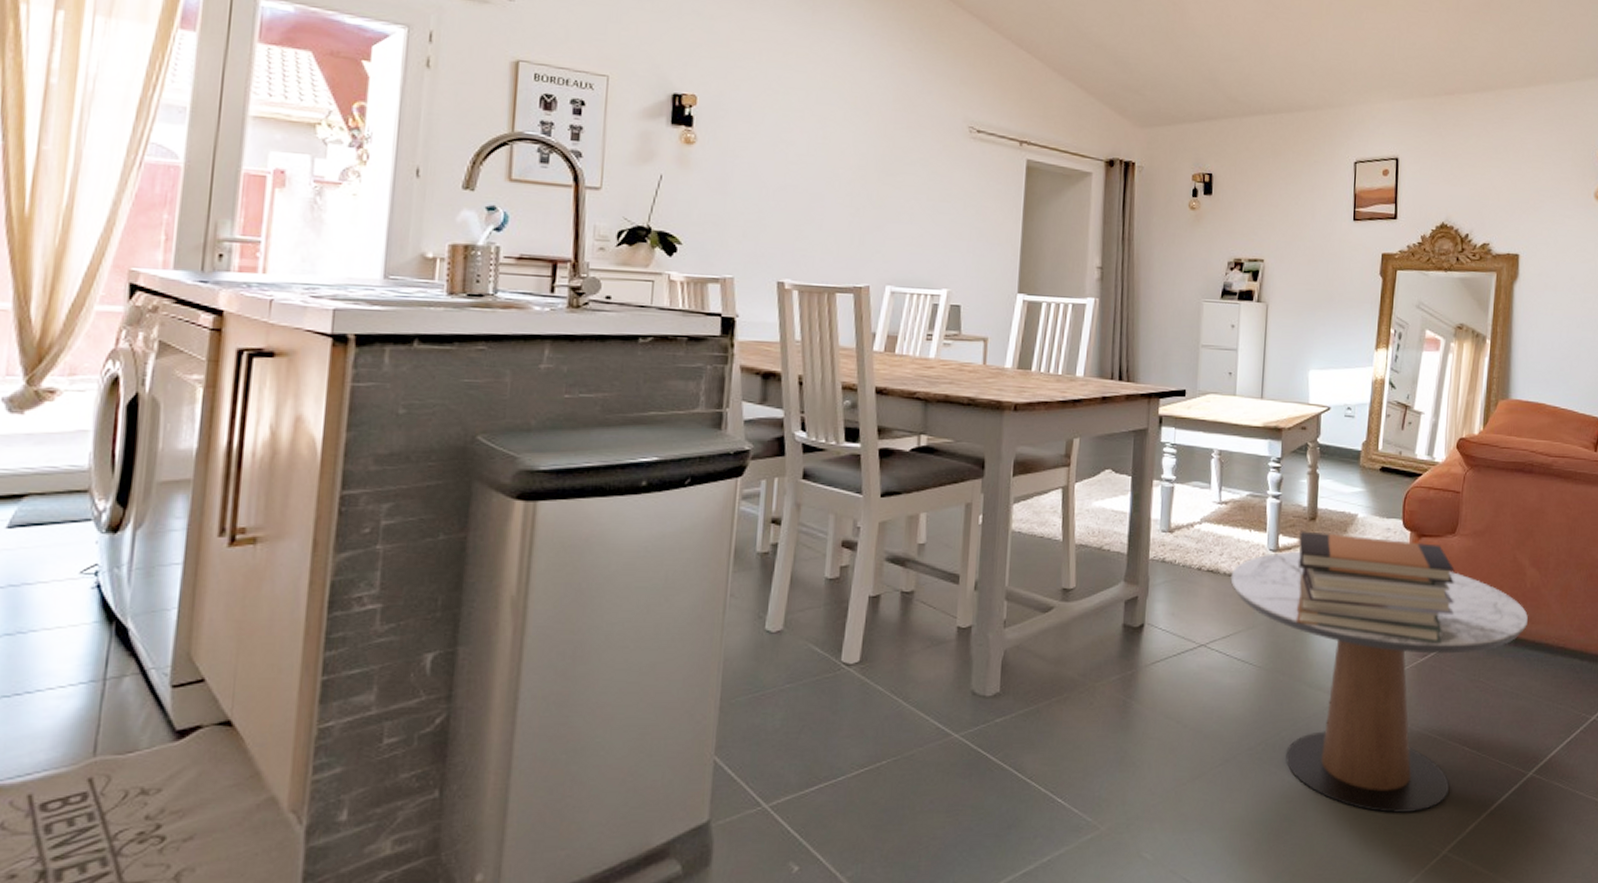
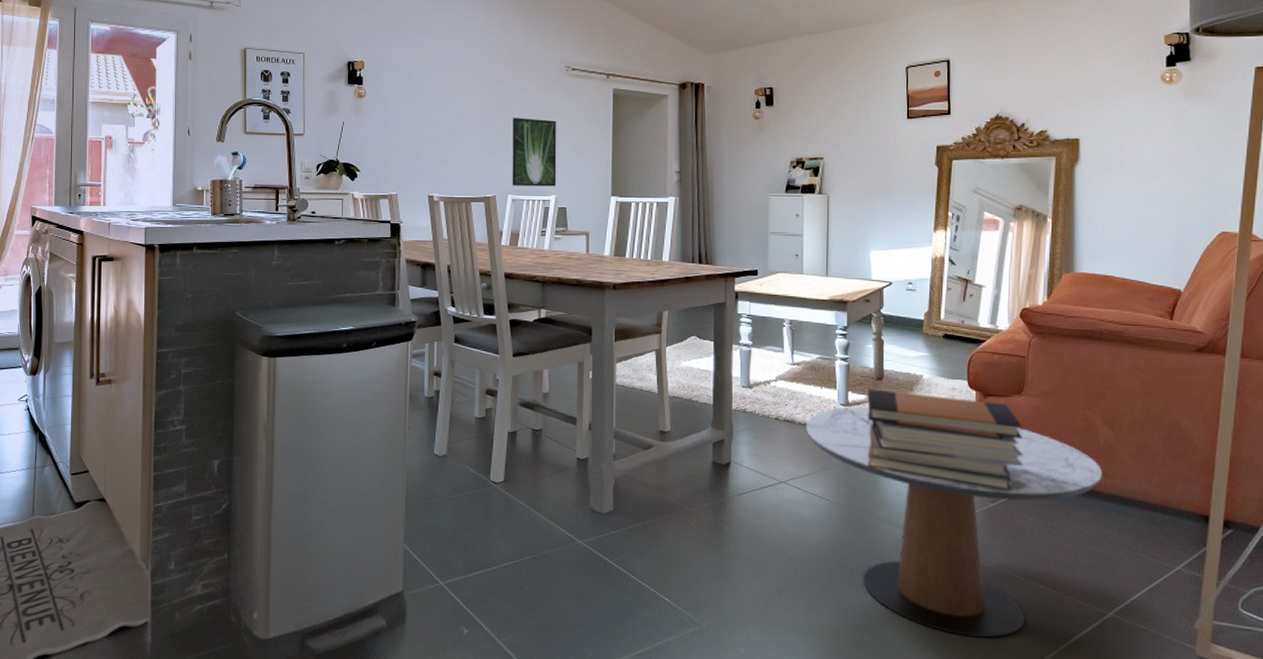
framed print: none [891,186,953,278] -> present [512,118,557,187]

